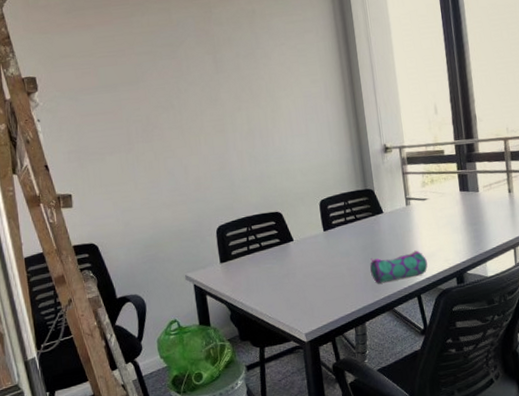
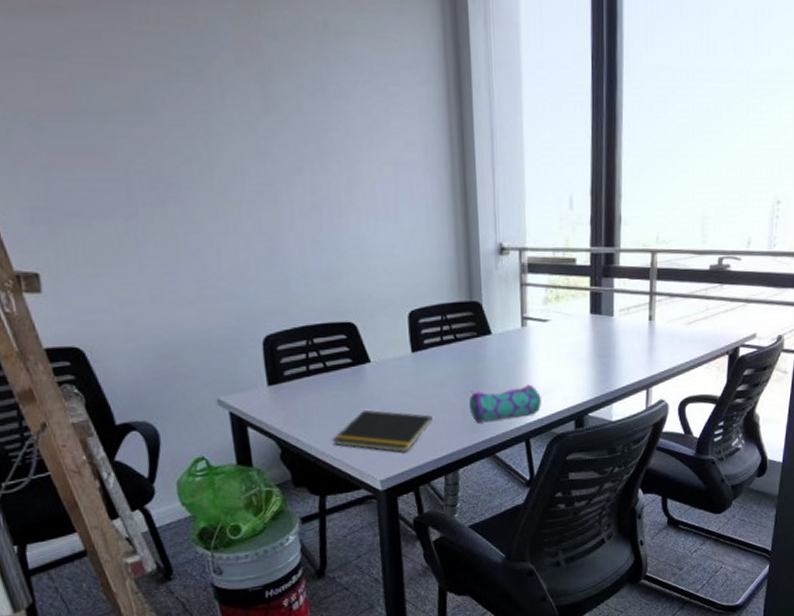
notepad: none [268,277,343,311] -> present [333,409,432,453]

